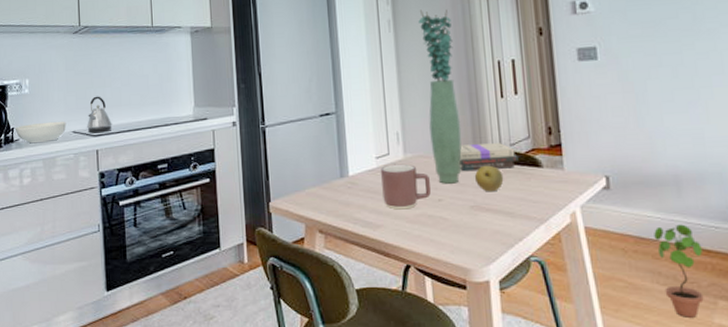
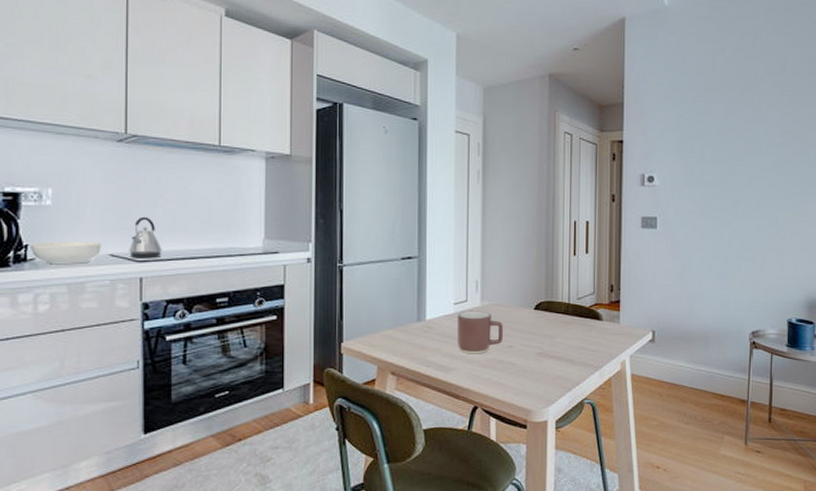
vase: present [418,9,462,184] -> none [506,164,536,332]
books: present [459,143,519,171] -> none [530,296,583,320]
fruit: present [474,165,504,192] -> none [543,316,569,341]
potted plant: present [654,224,704,318] -> none [684,373,718,450]

